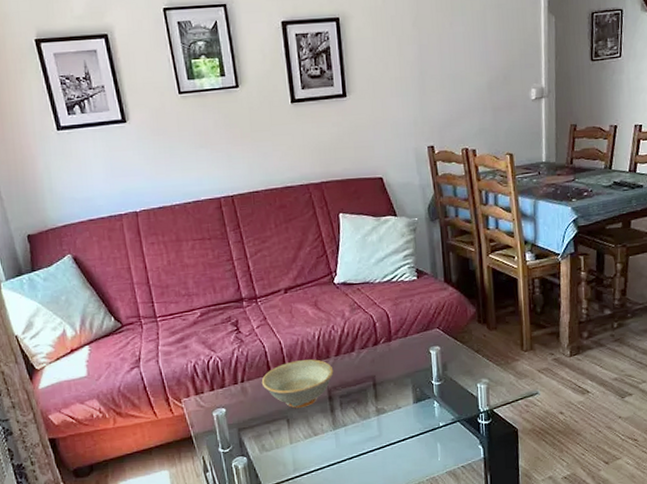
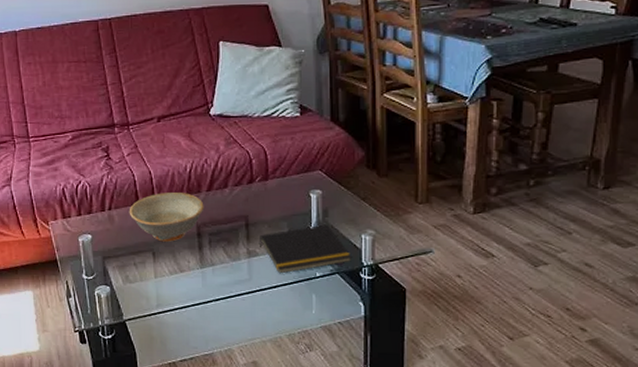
notepad: none [386,377,470,427] -> present [258,224,351,274]

